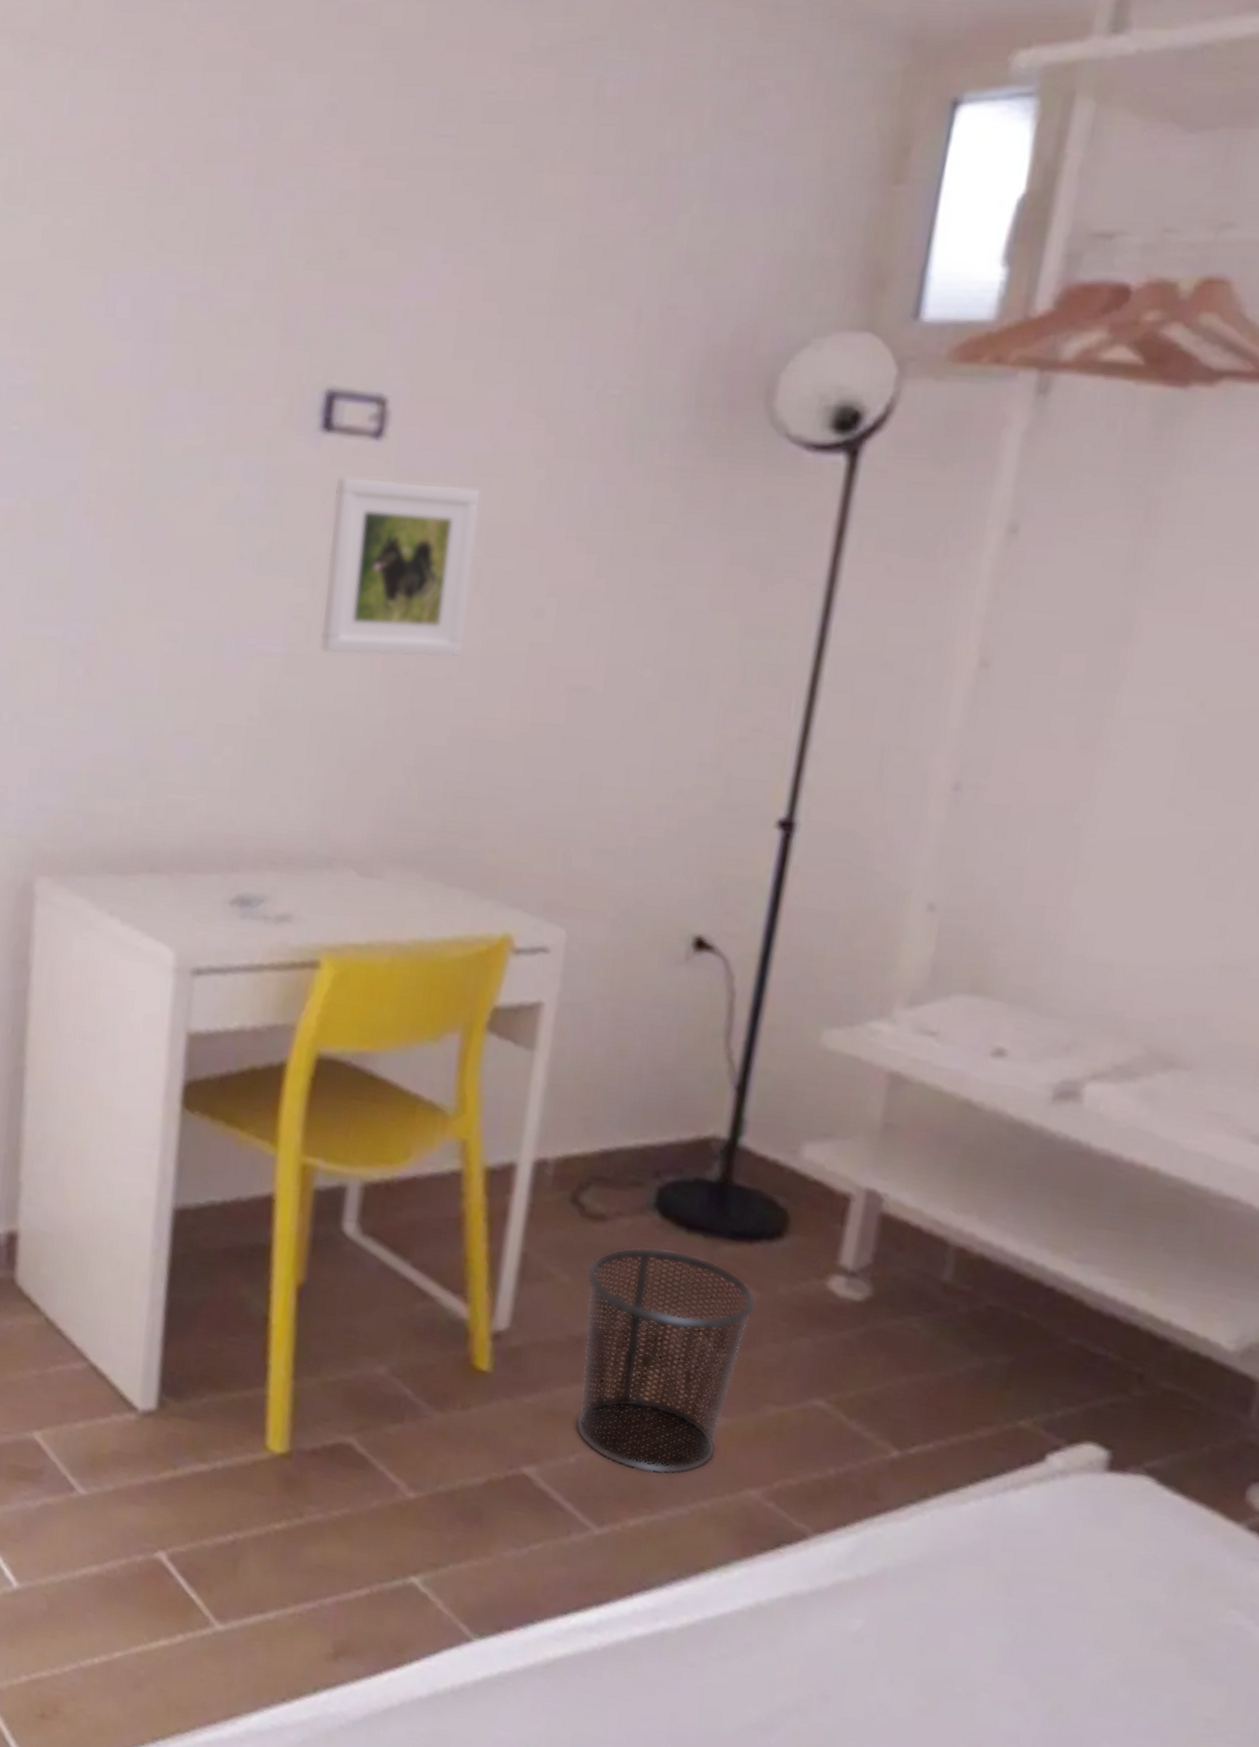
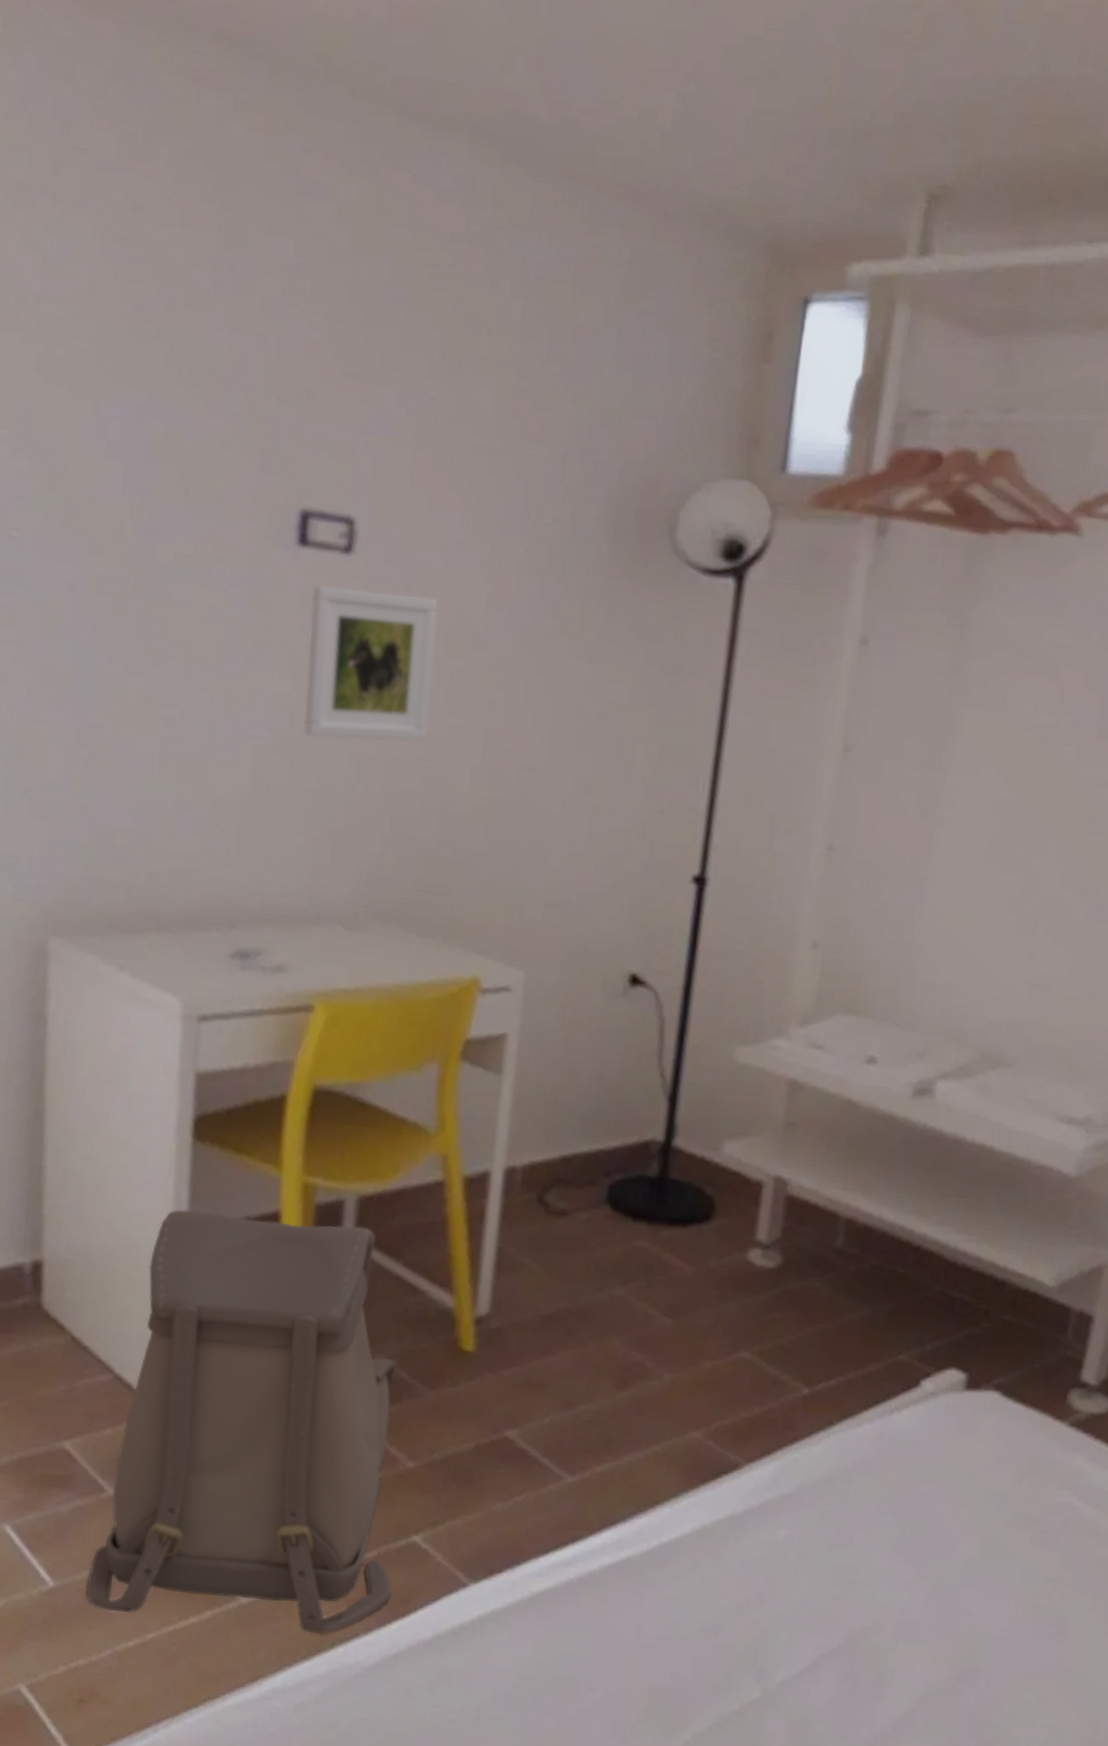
backpack: none [52,1185,400,1677] -> present [86,1209,397,1635]
waste bin: present [575,1246,757,1476] -> none [548,1235,692,1427]

